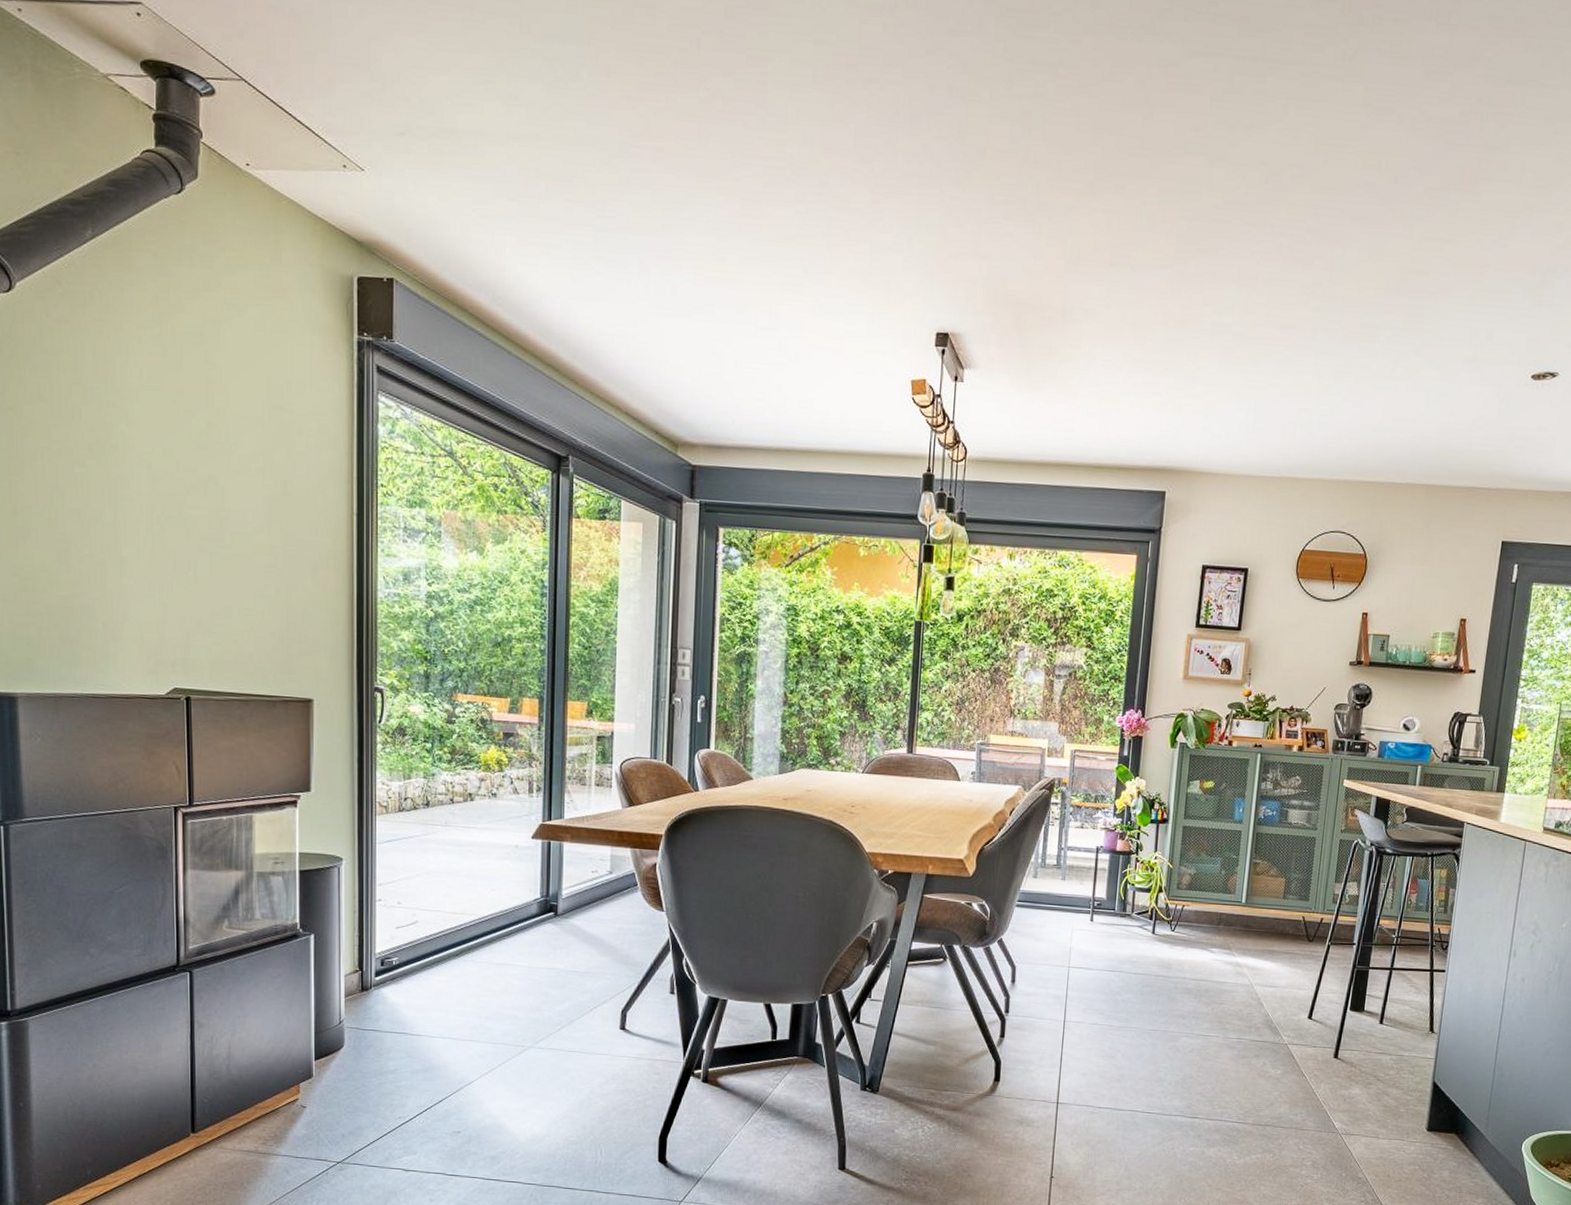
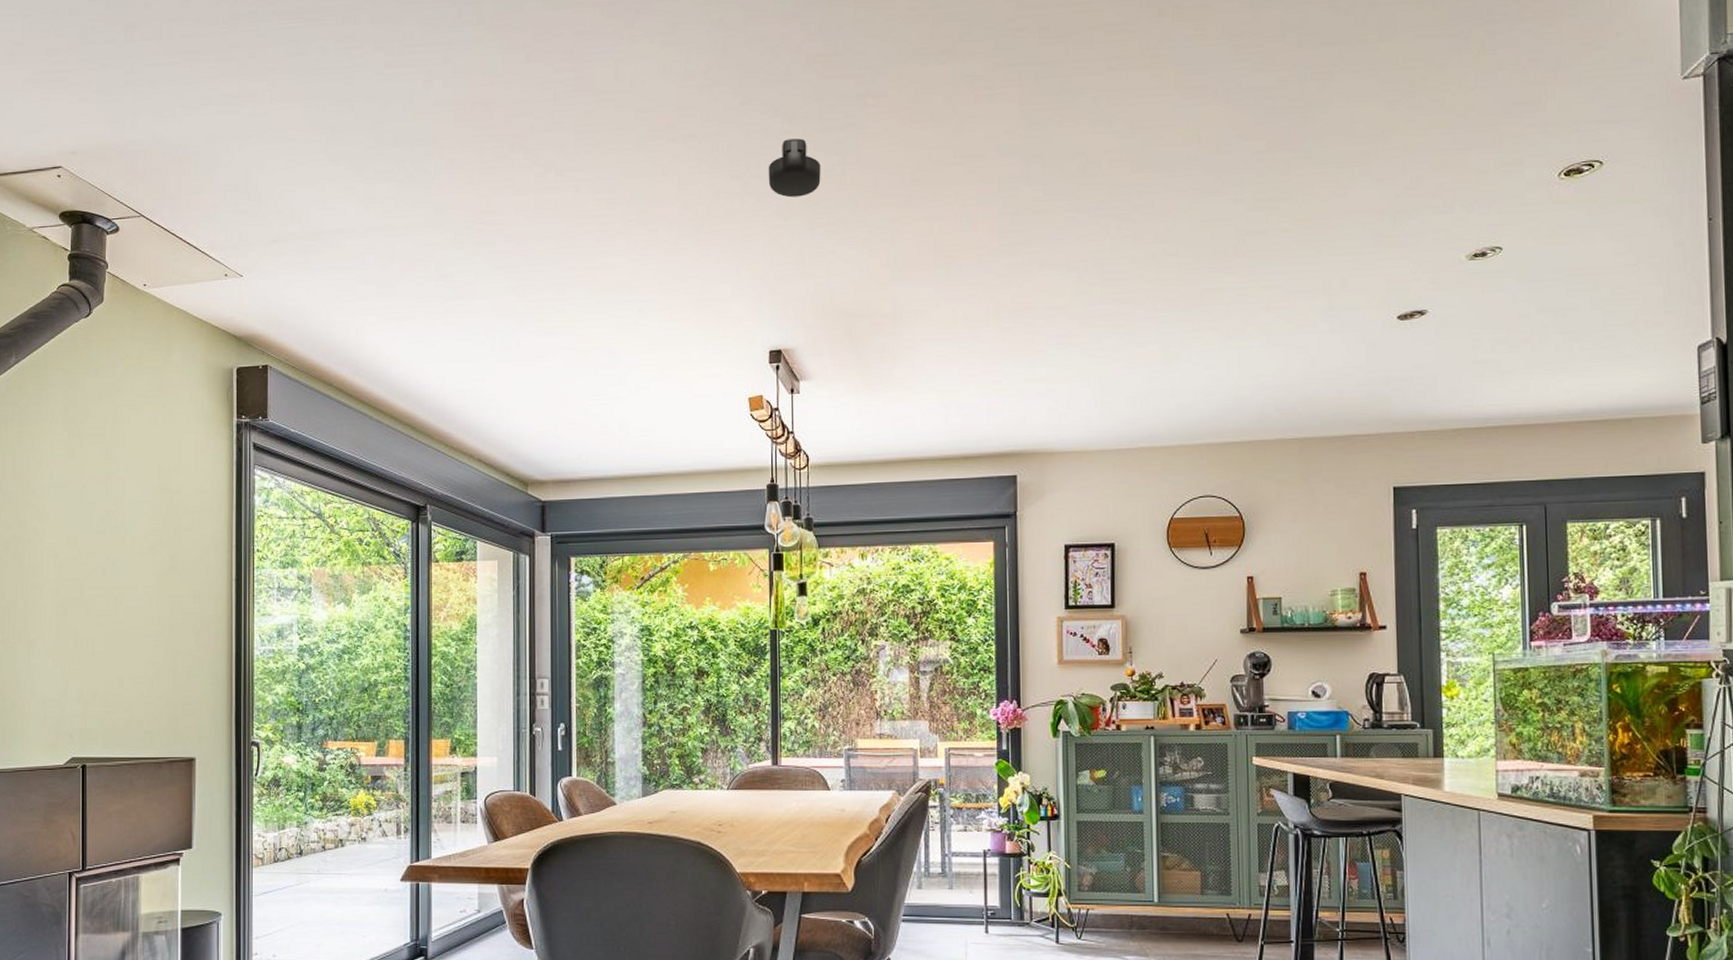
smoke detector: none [949,101,1005,169] -> present [768,138,821,198]

